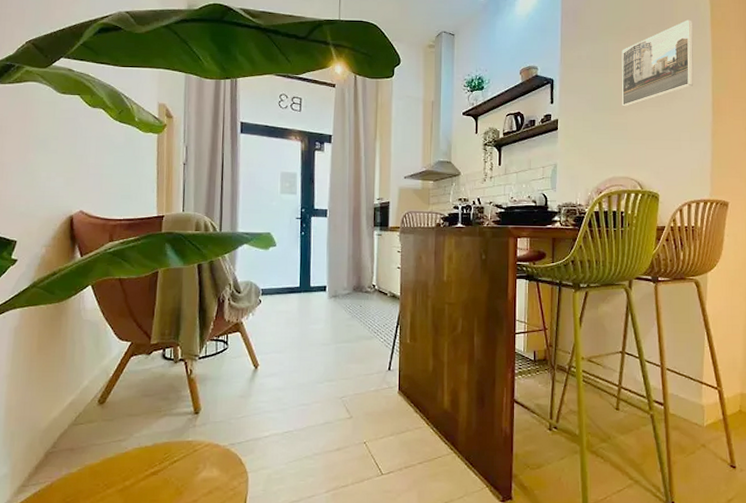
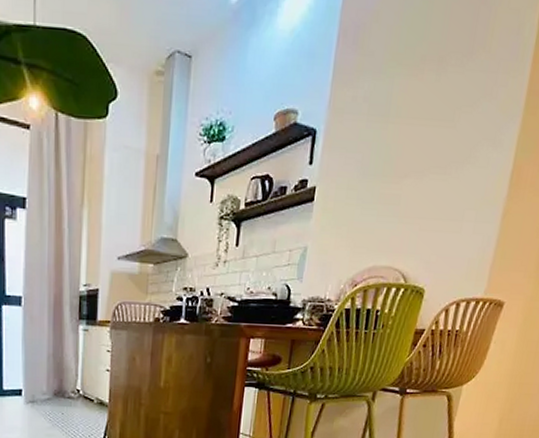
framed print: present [621,19,694,107] -> none [398,48,511,173]

